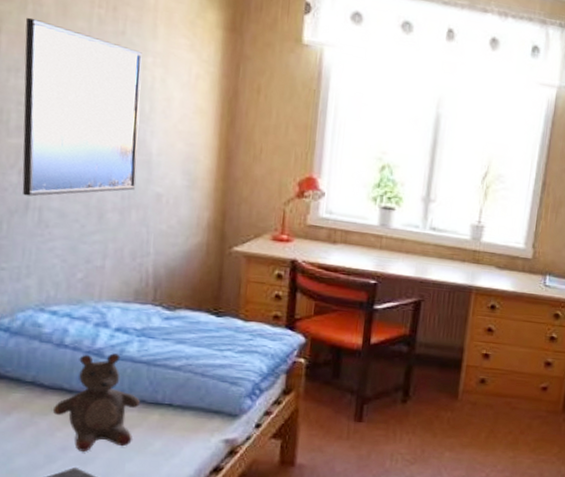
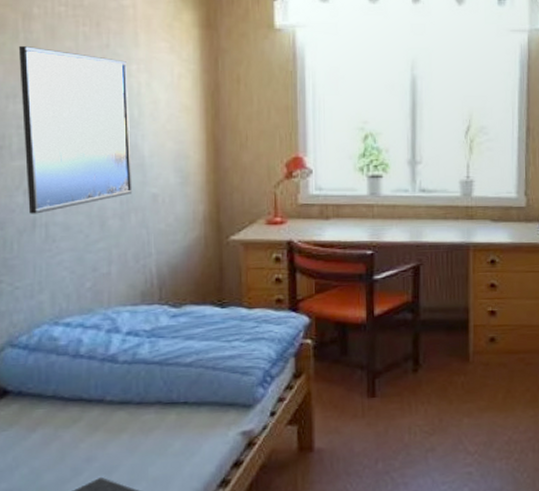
stuffed bear: present [52,353,140,452] -> none [74,357,156,460]

